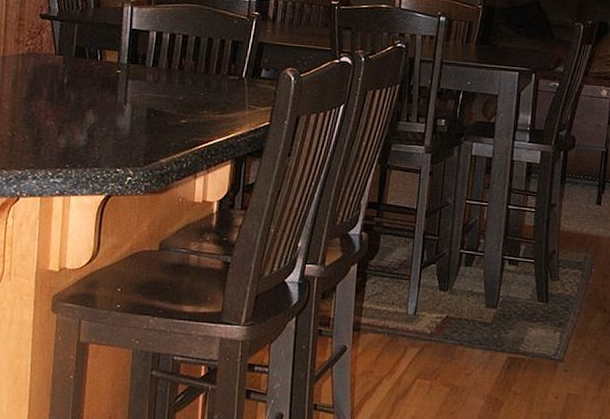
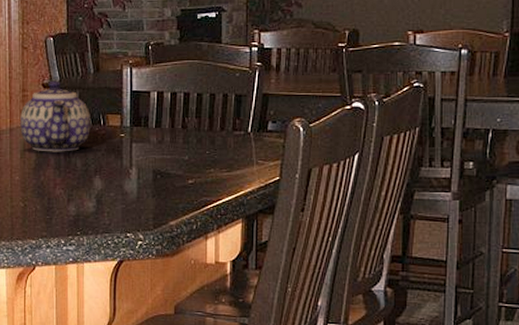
teapot: none [13,12,88,84] -> present [20,80,91,152]

